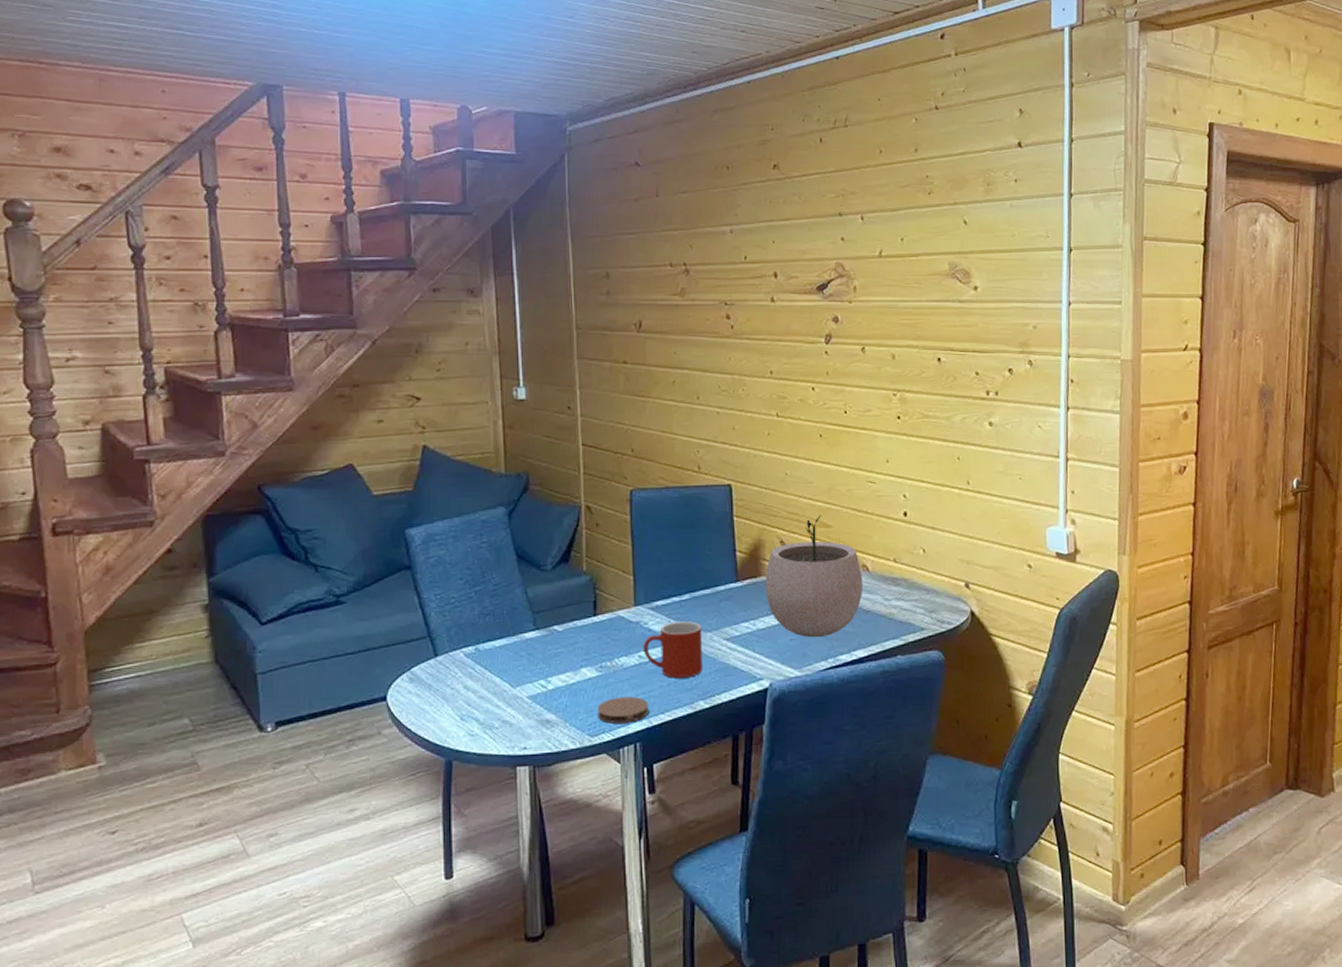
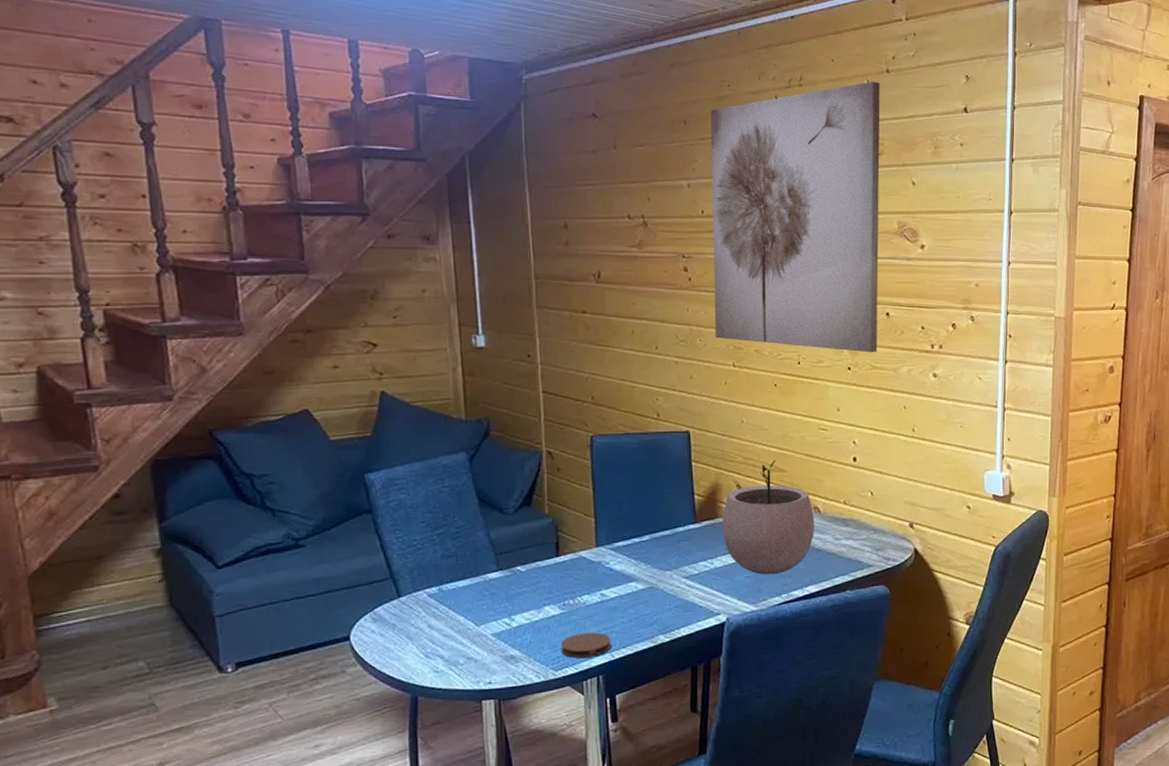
mug: present [643,621,702,678] -> none [605,561,662,615]
wall art: none [754,119,929,401] -> present [711,81,880,353]

